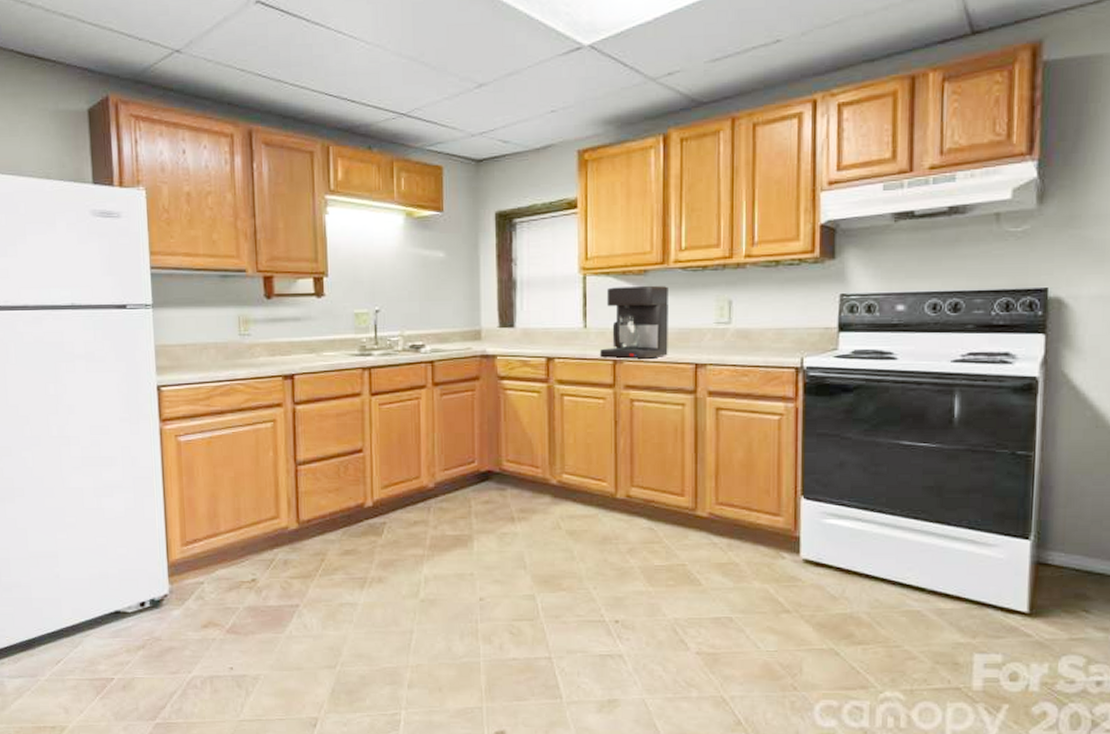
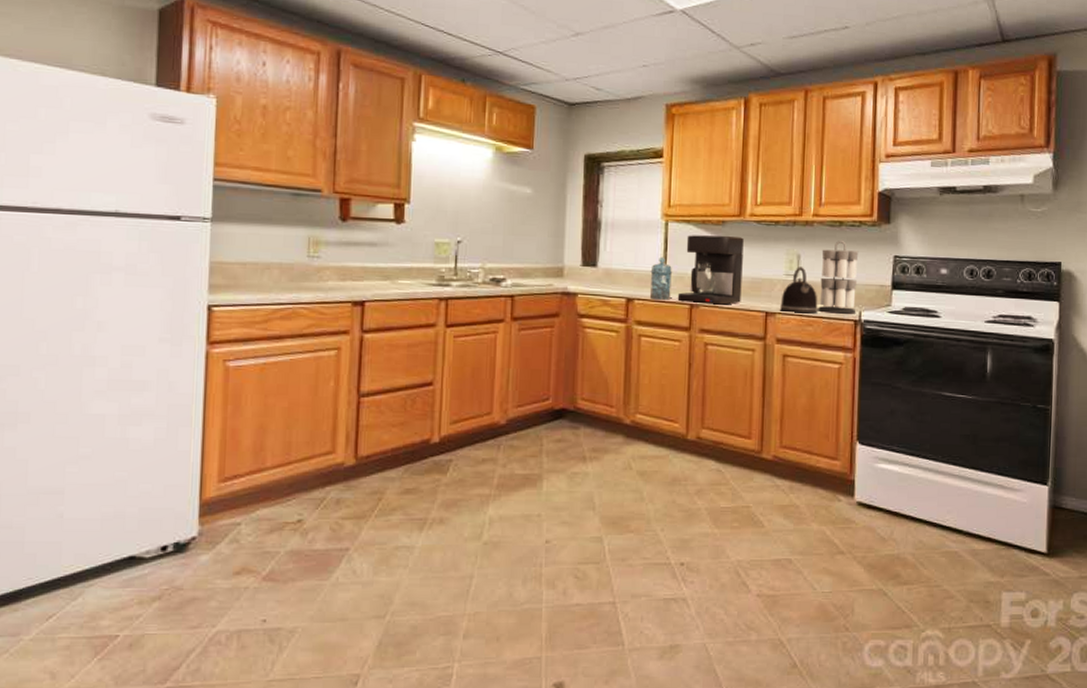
canister: none [570,312,594,357] -> present [649,256,673,300]
kettle: none [711,313,754,363] -> present [780,267,818,314]
spice rack: none [753,282,799,361] -> present [818,241,859,314]

